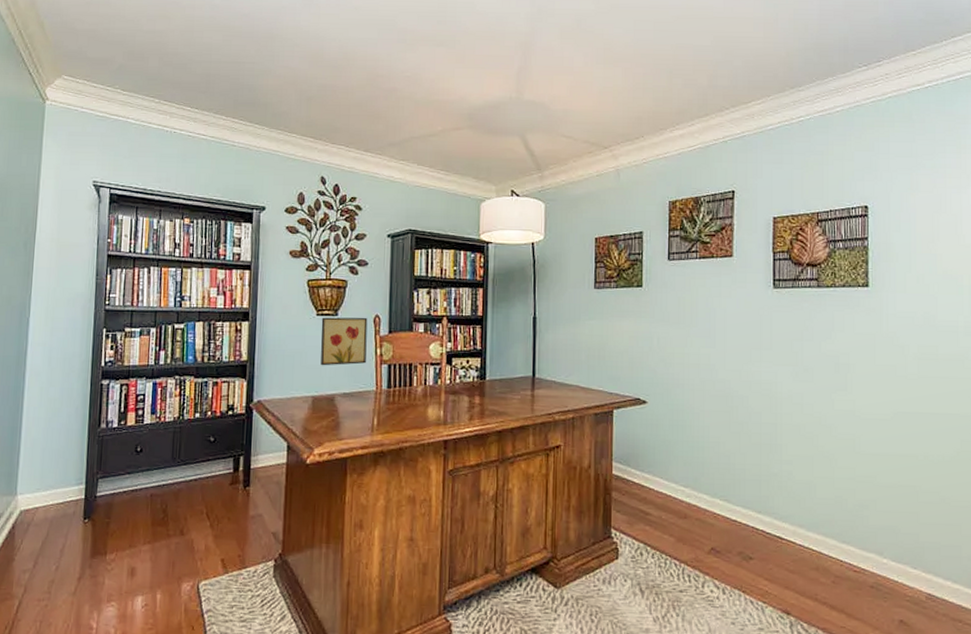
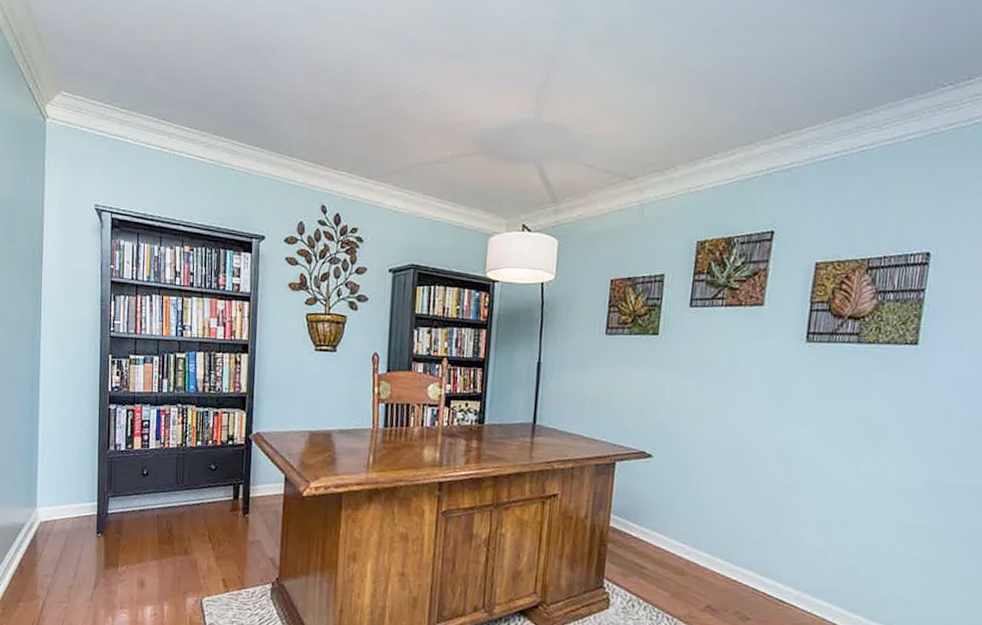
wall art: present [320,317,368,366] -> none [318,352,366,402]

